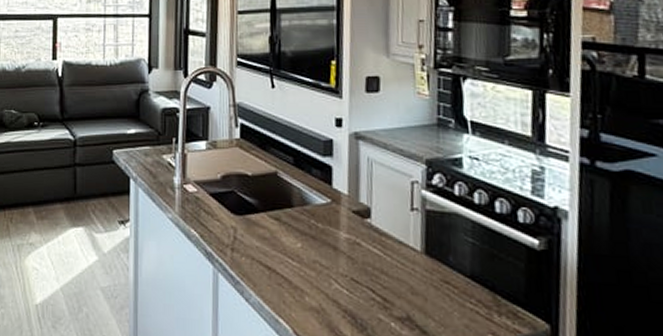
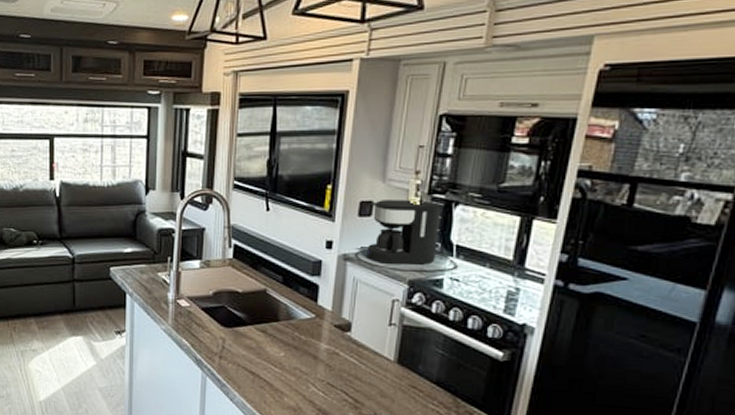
coffee maker: none [367,75,476,151] -> present [356,200,458,273]

